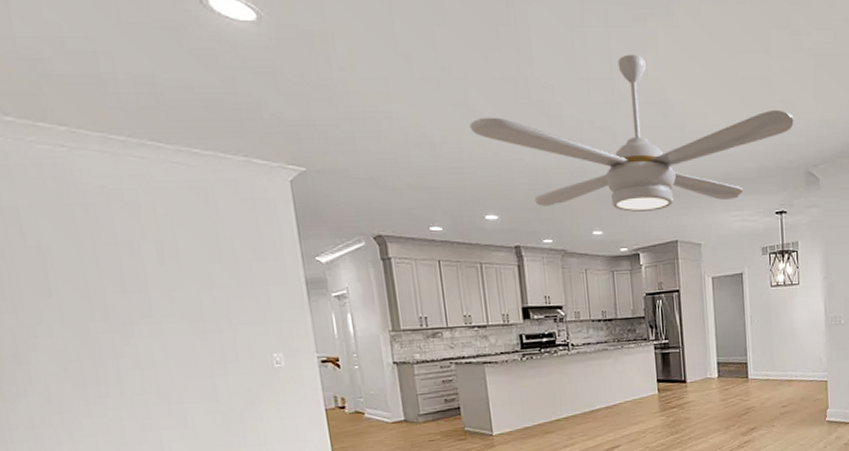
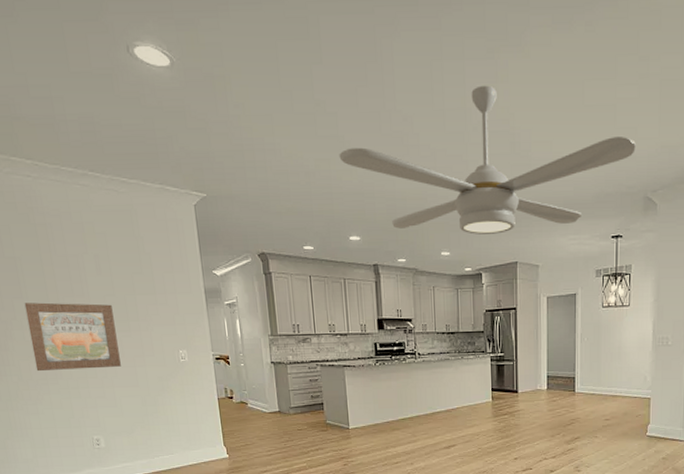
wall art: none [54,301,194,389] -> present [24,302,121,372]

